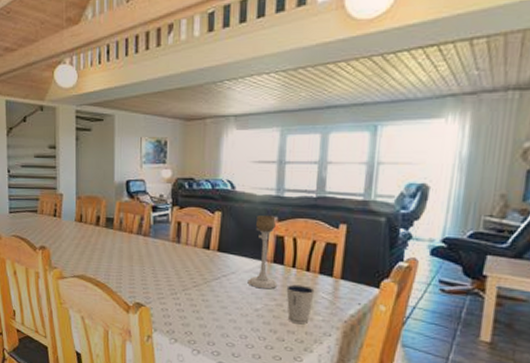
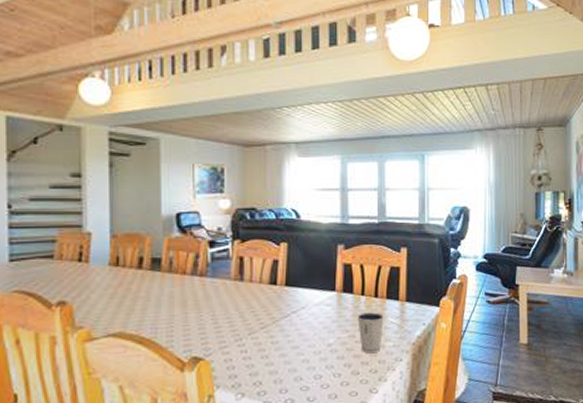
candle holder: present [247,215,278,289] -> none [318,244,349,321]

